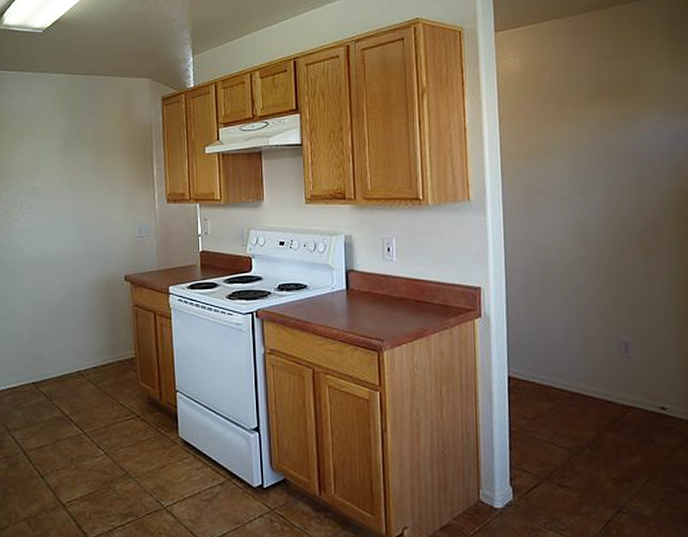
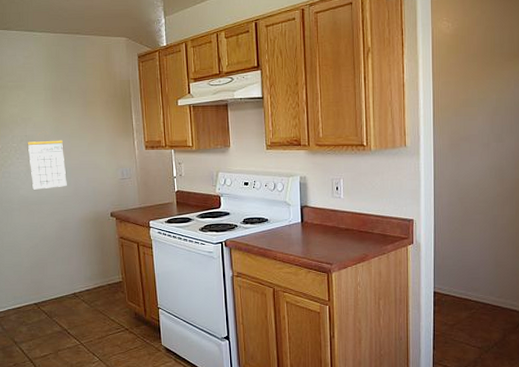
calendar: none [34,185,77,249] -> present [27,134,67,190]

